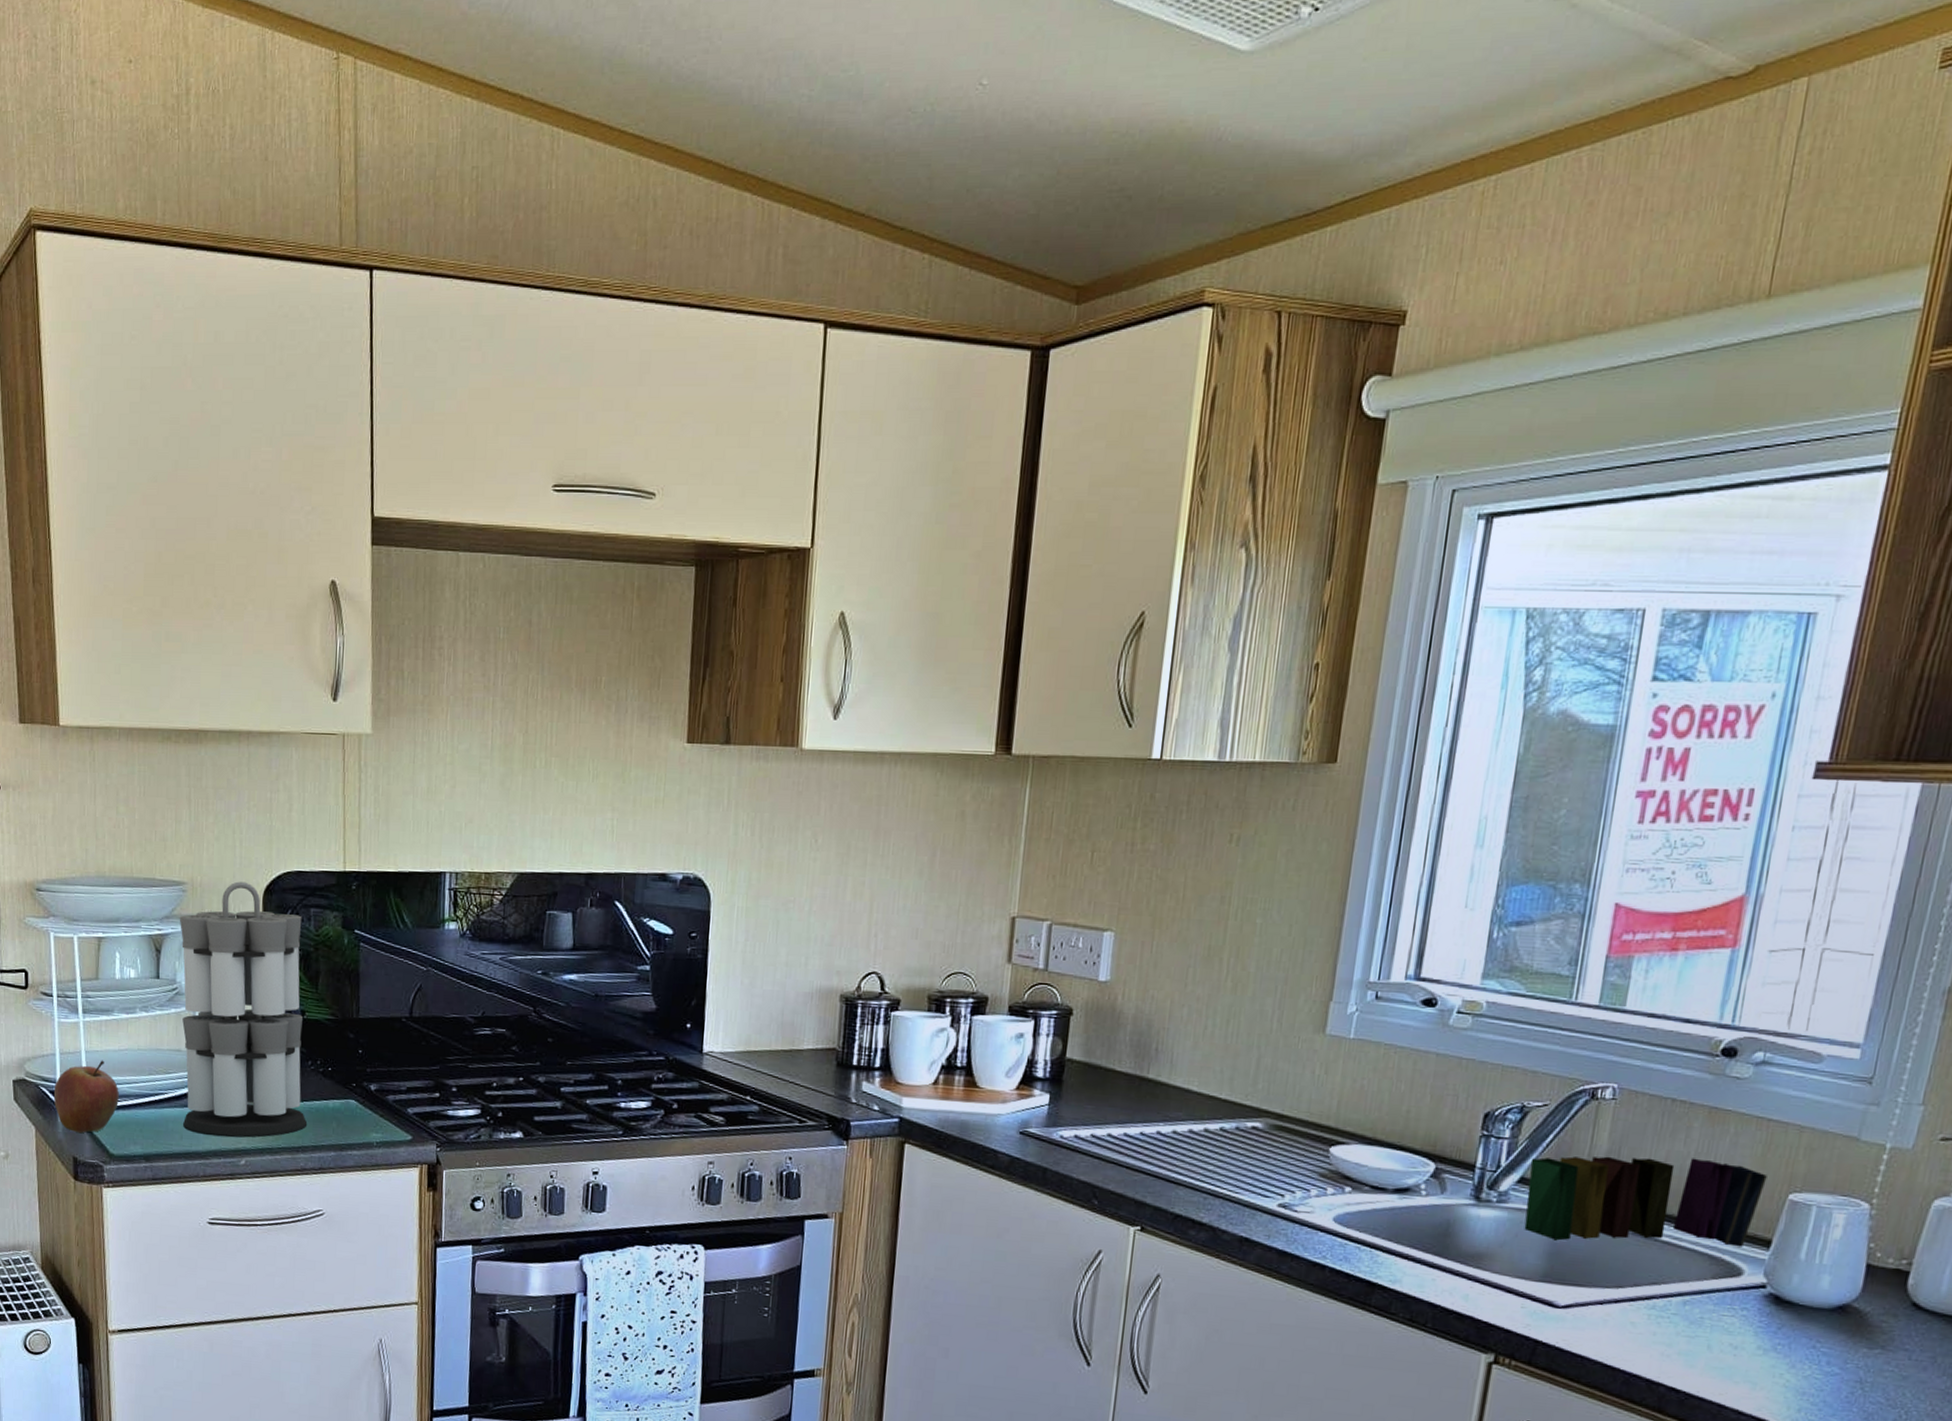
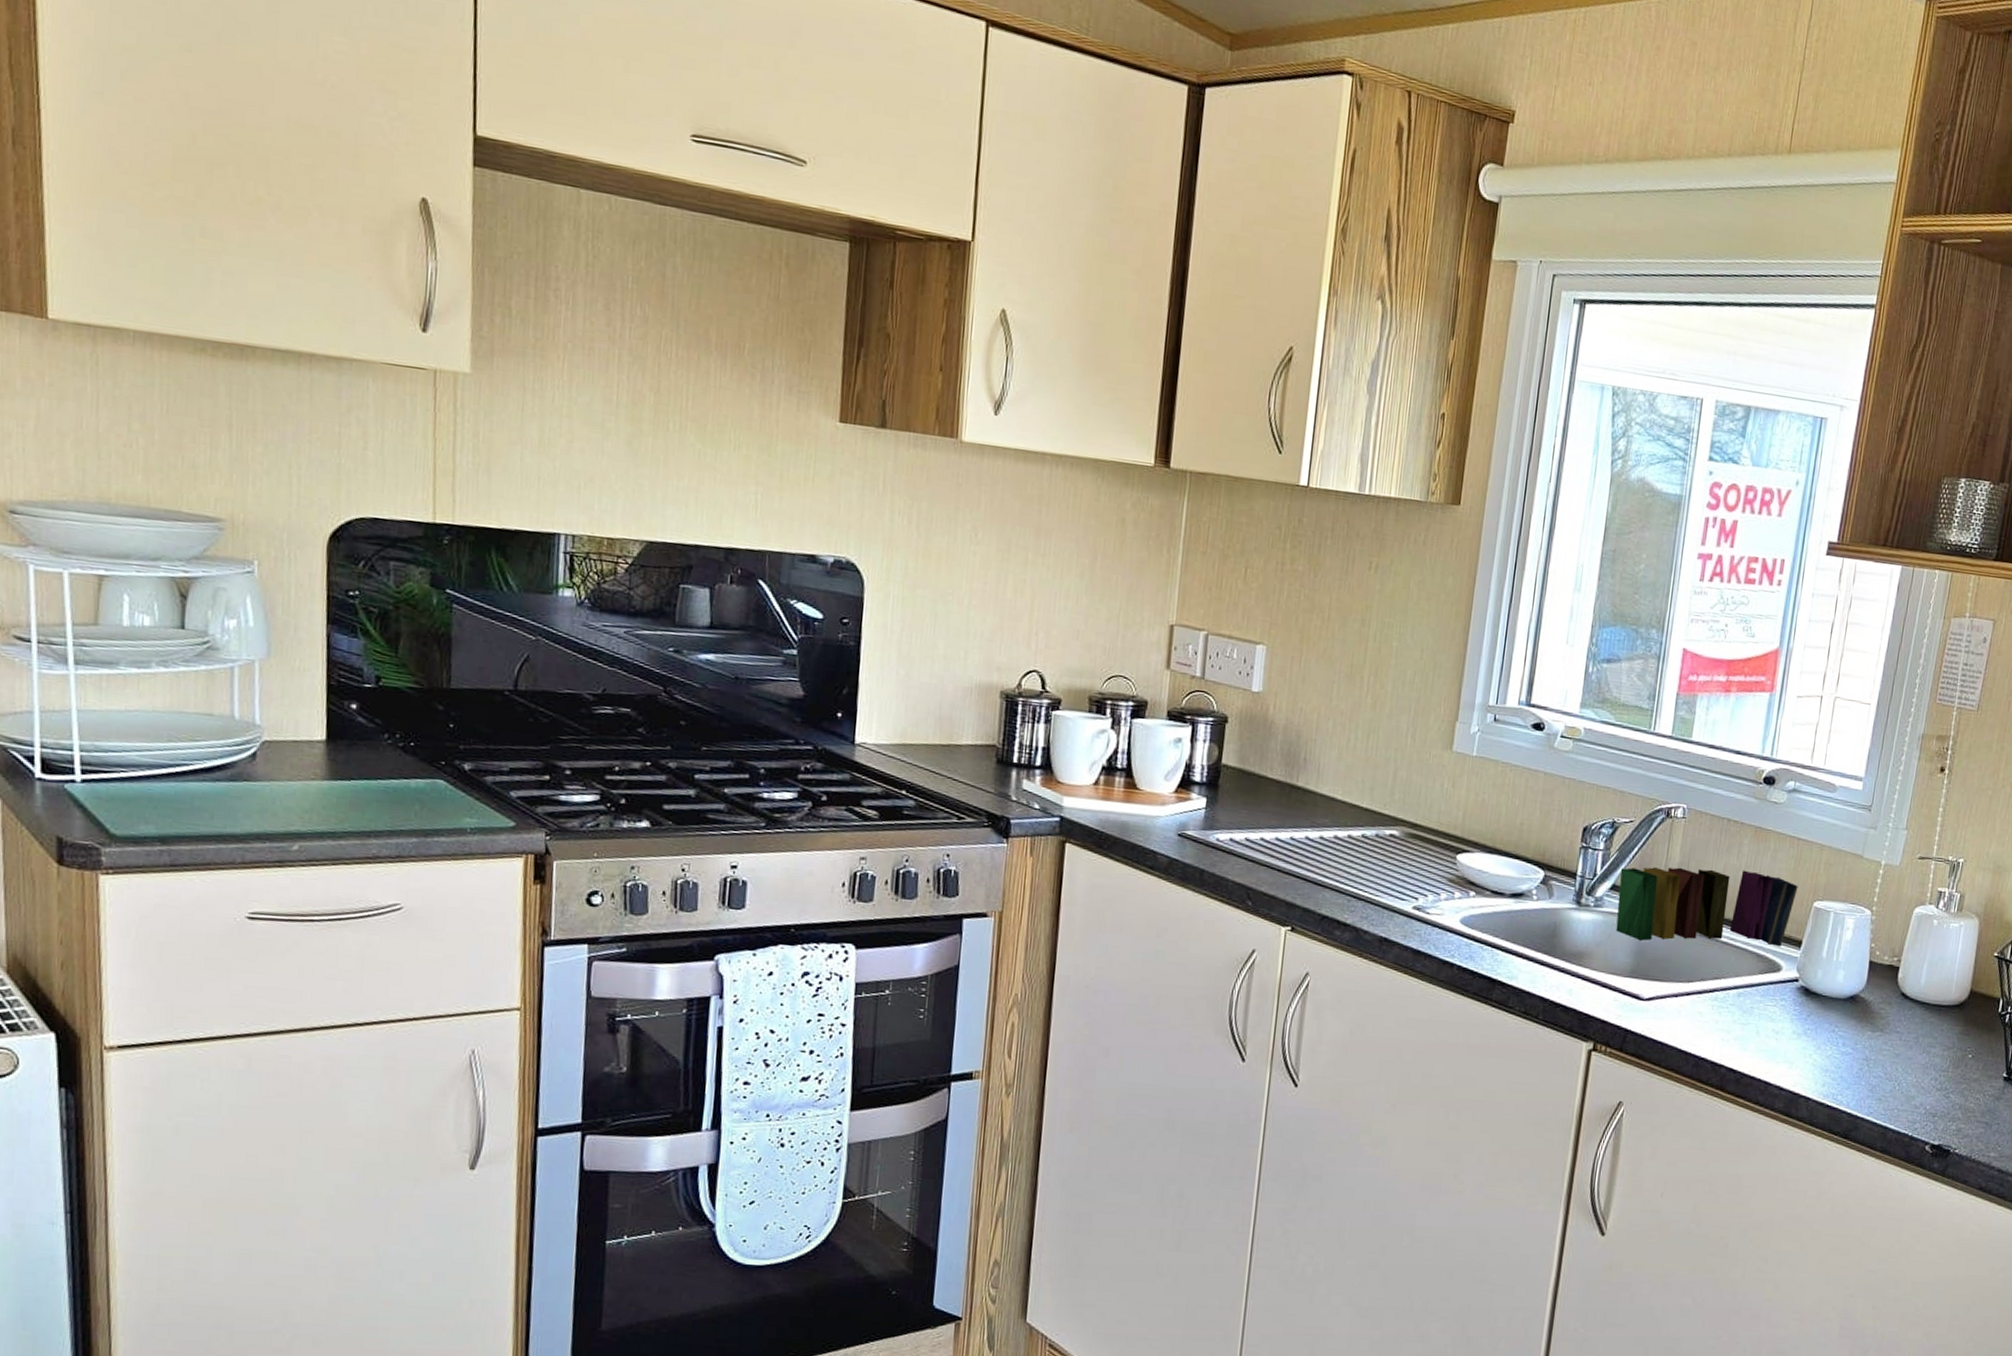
fruit: present [54,1060,119,1134] -> none [30,721,125,809]
spice rack: present [179,881,308,1138] -> none [213,523,382,820]

